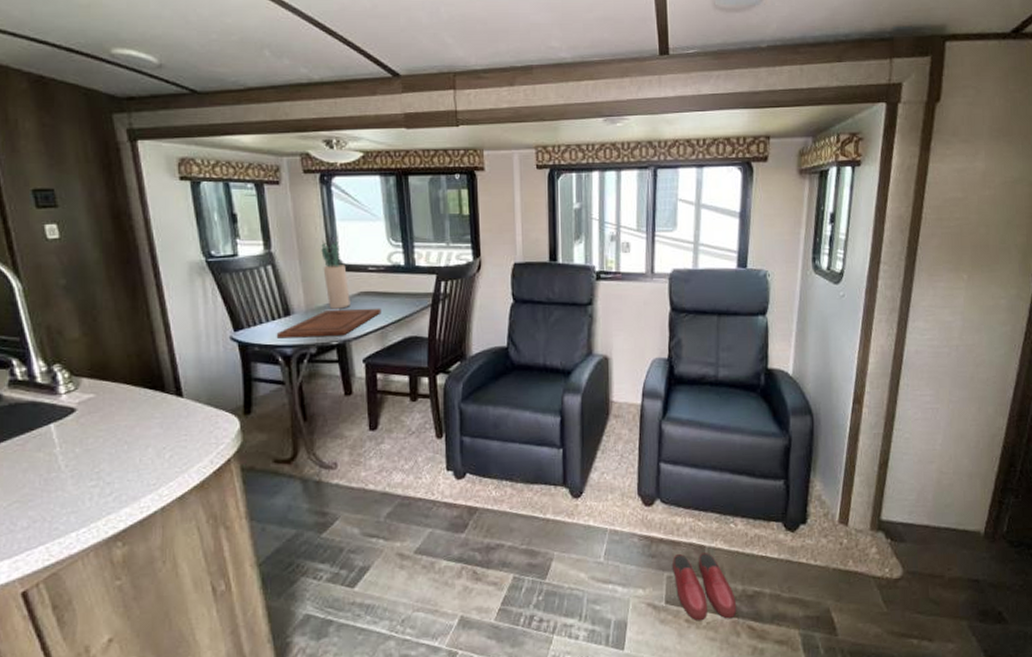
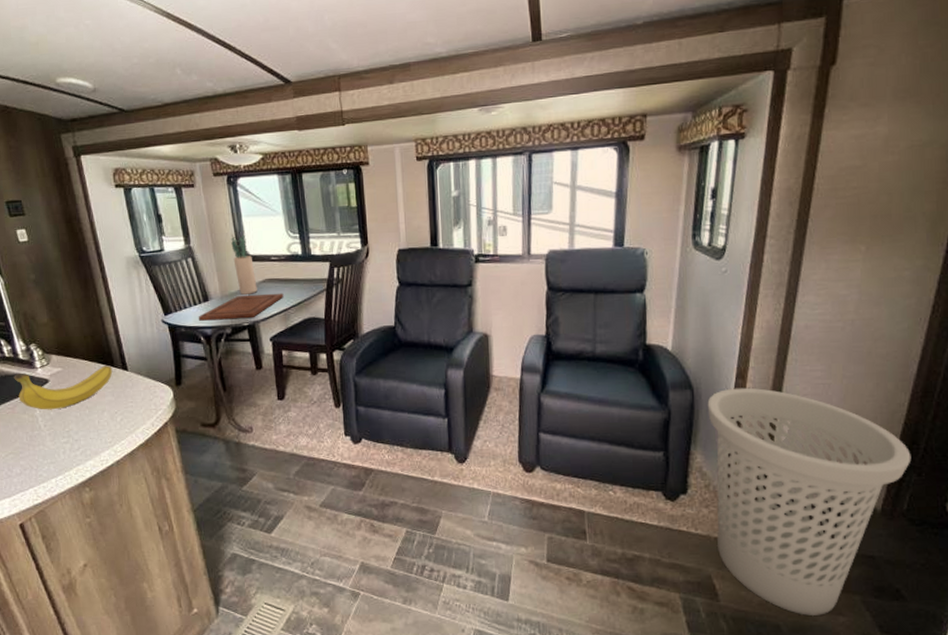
fruit: none [27,391,163,447] -> present [14,365,113,410]
slippers: present [673,553,737,621] -> none [553,517,617,580]
laundry basket: none [826,412,1010,645] -> present [707,387,912,615]

